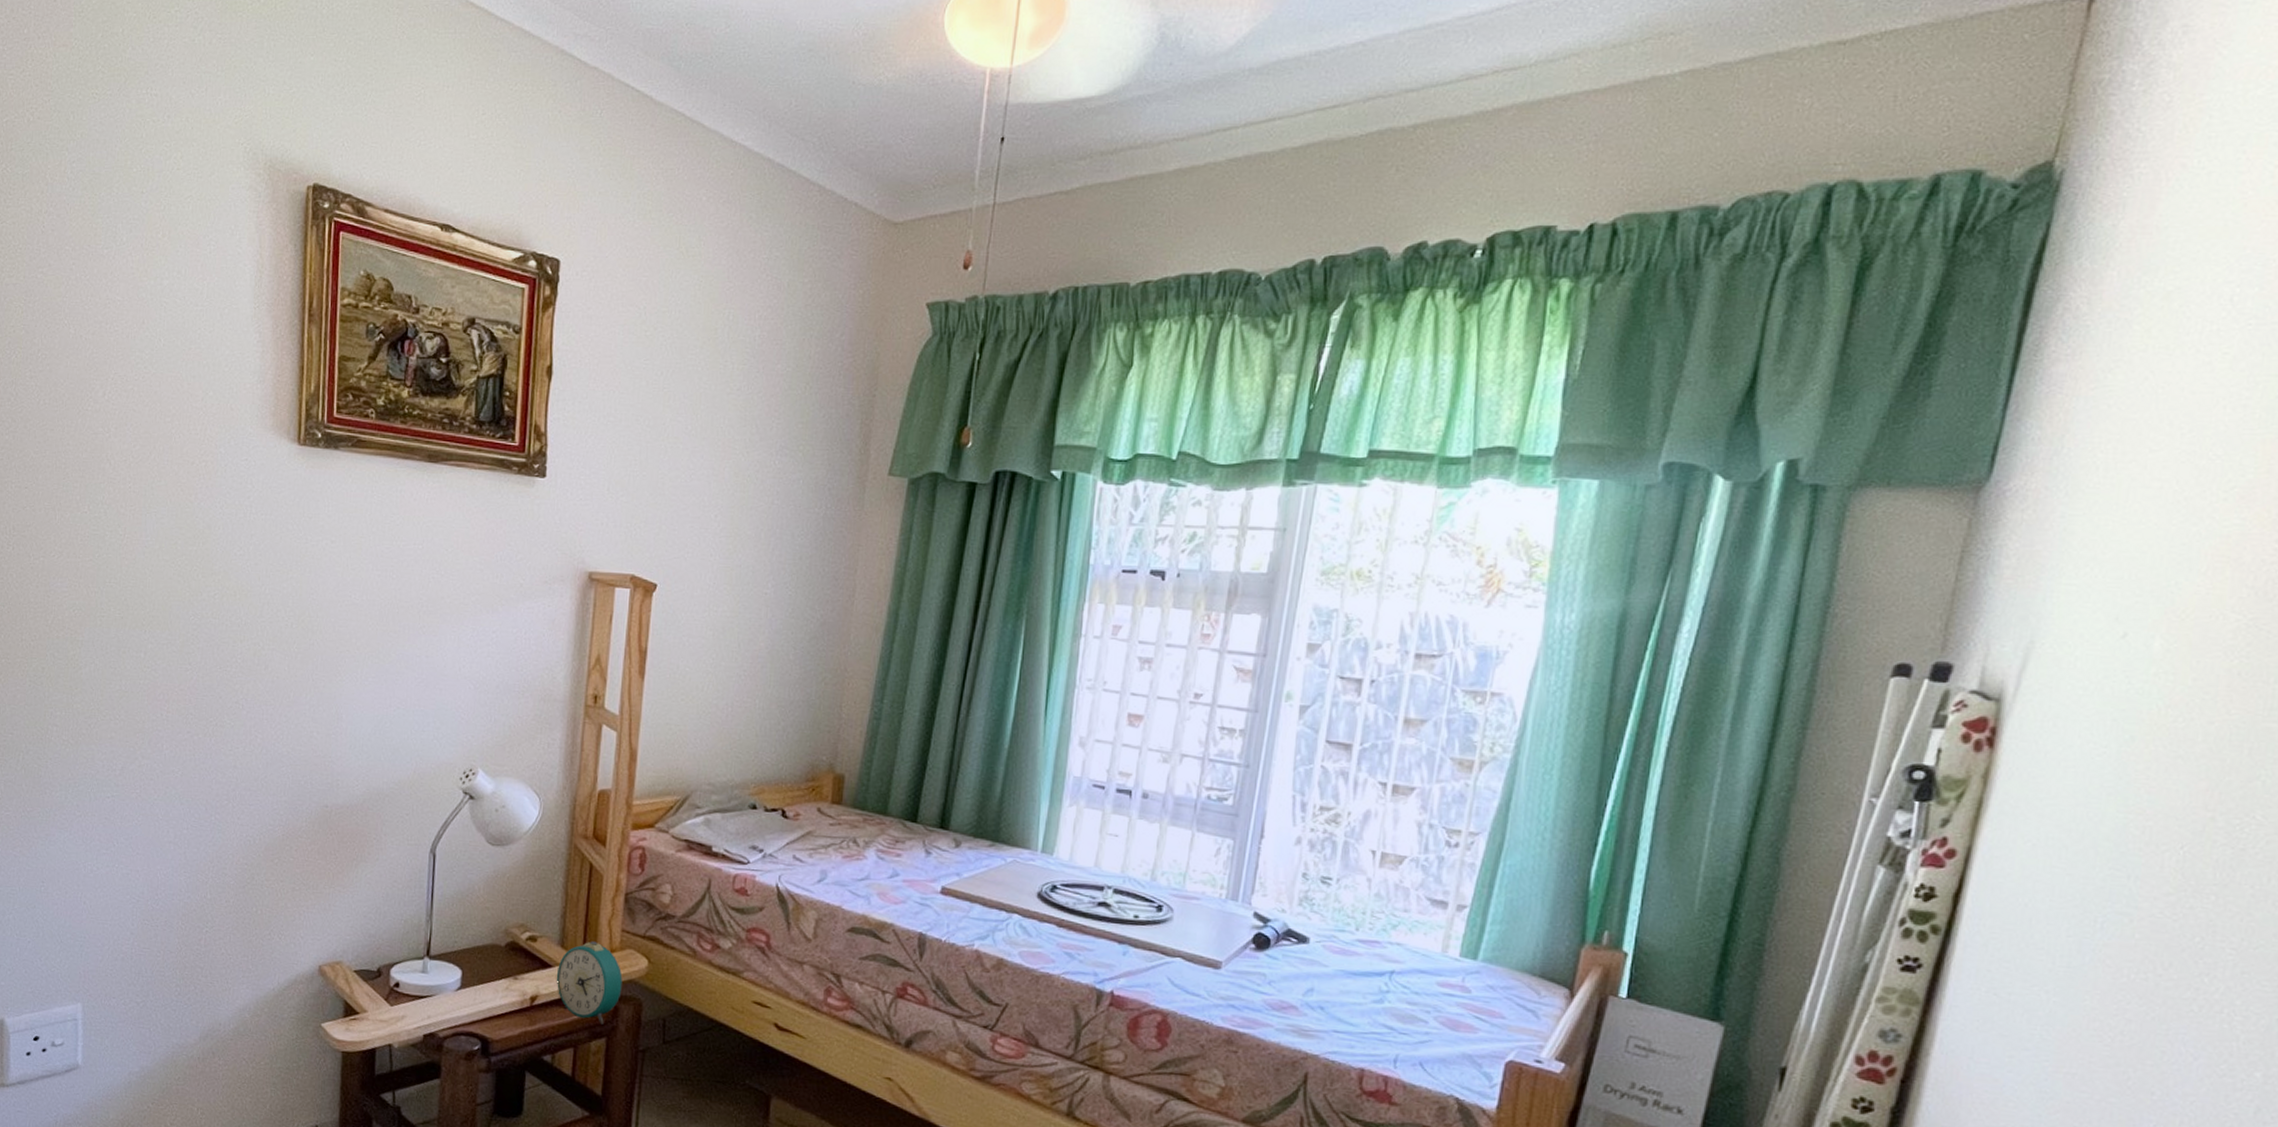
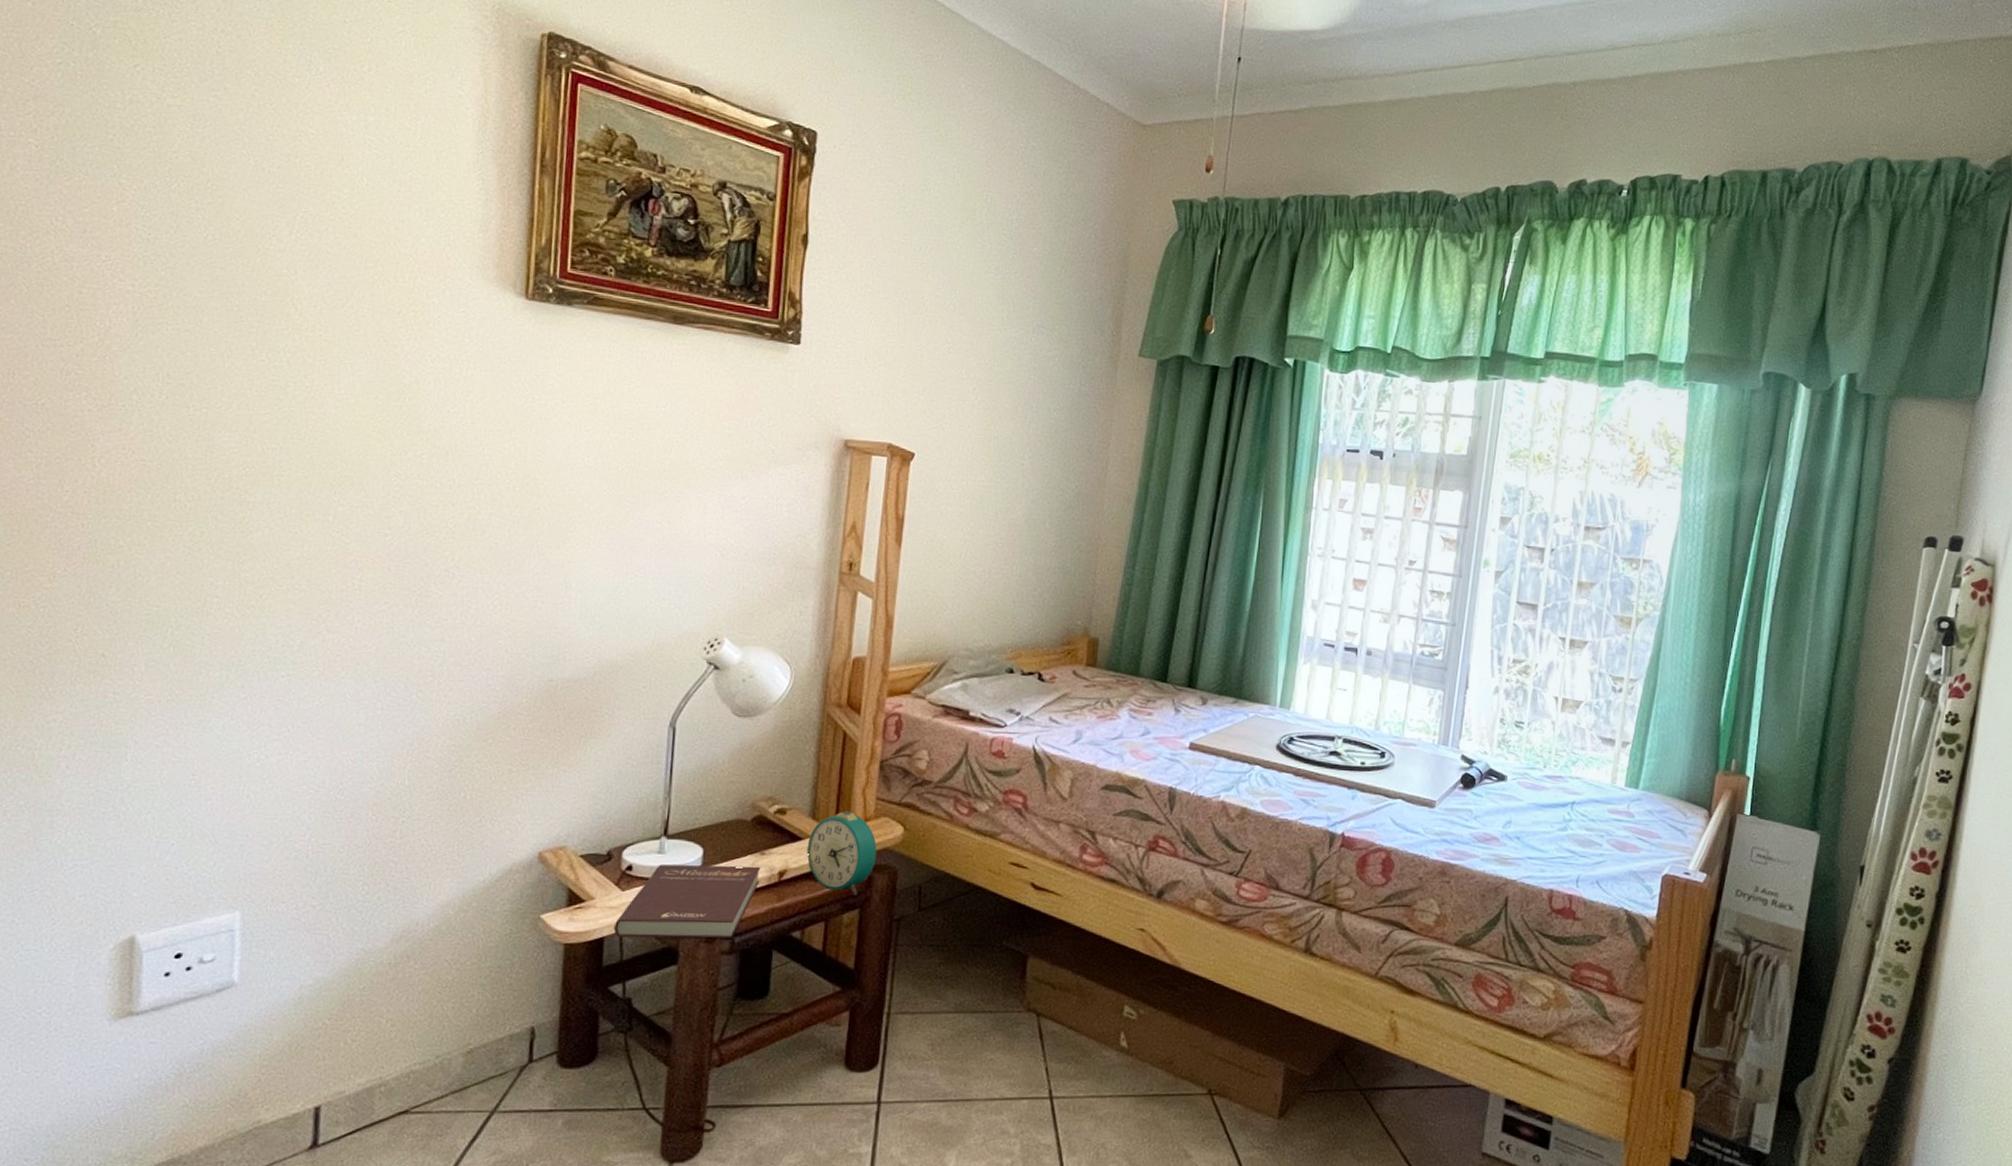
book: none [385,983,515,1057] -> present [614,864,761,939]

